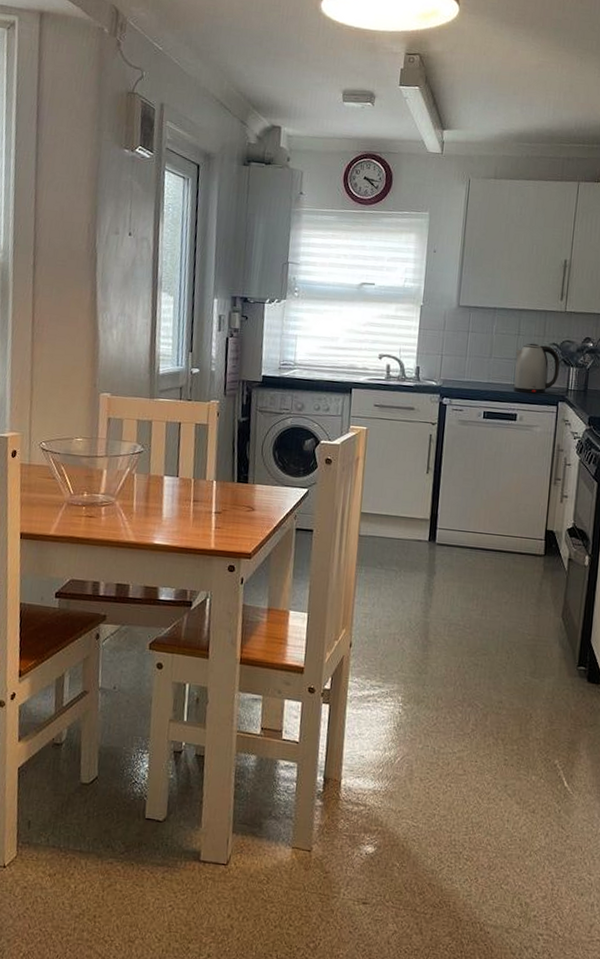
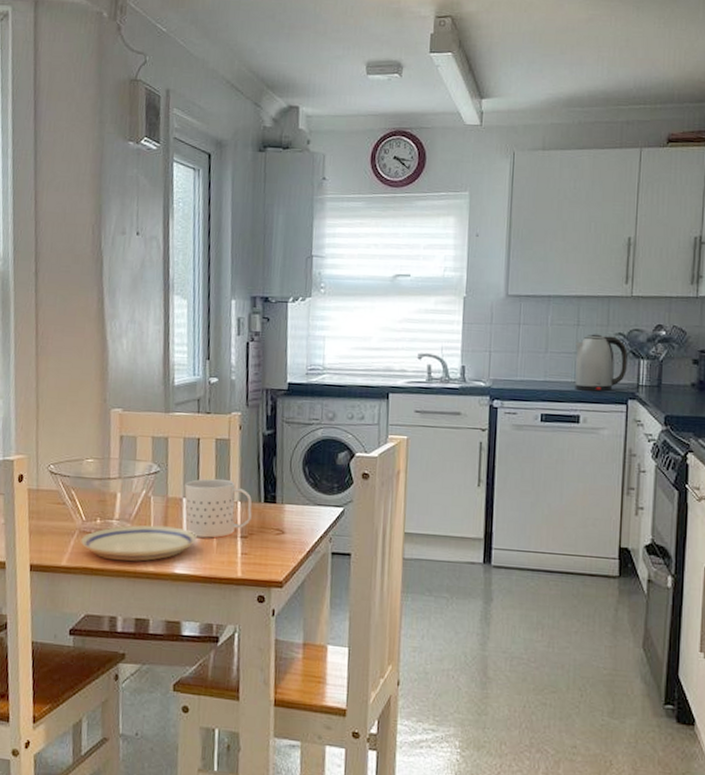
plate: none [68,499,175,532] -> present [81,525,197,562]
mug: none [165,459,226,513] -> present [184,478,252,538]

